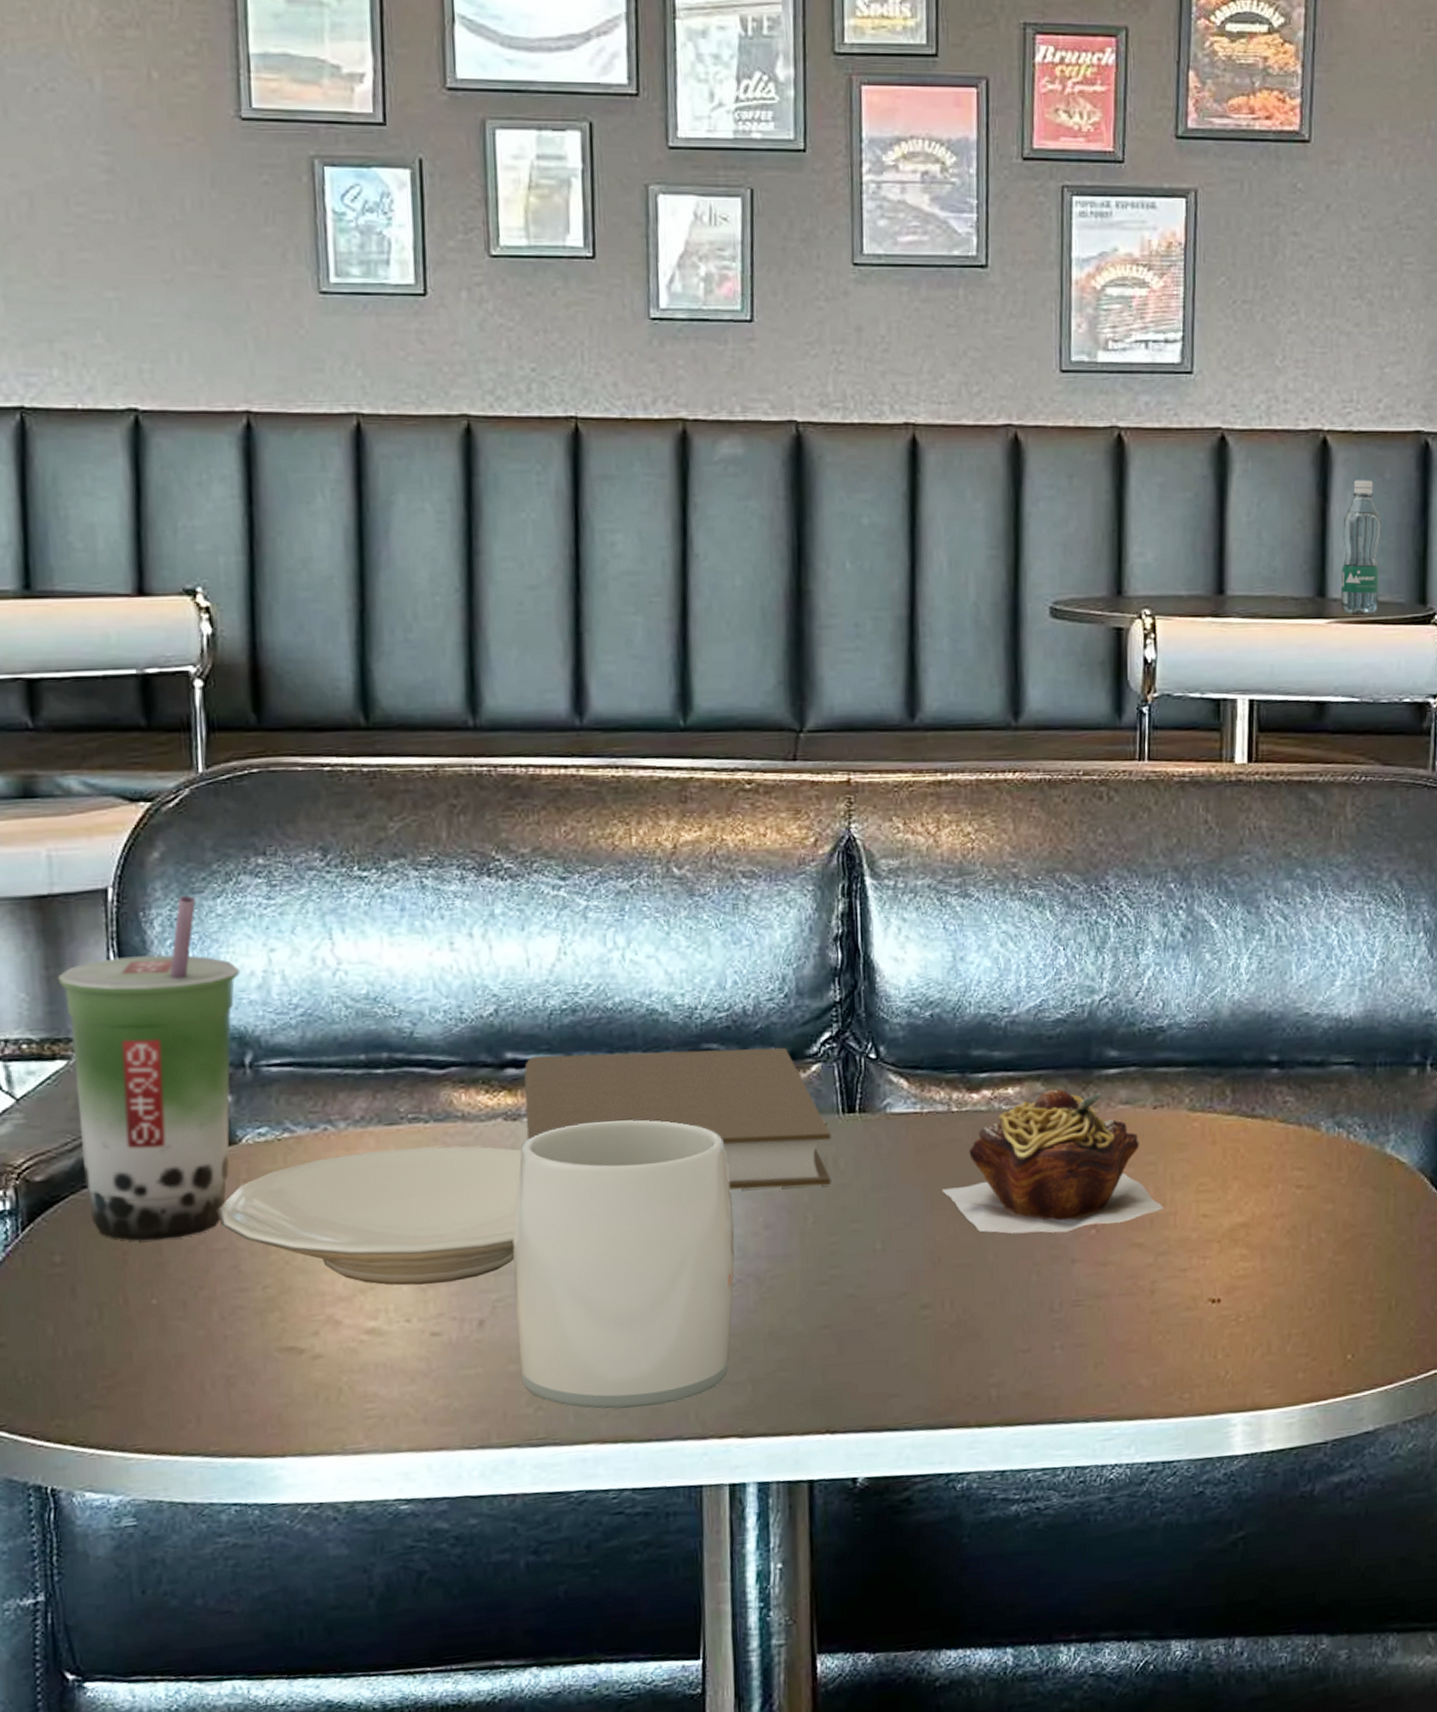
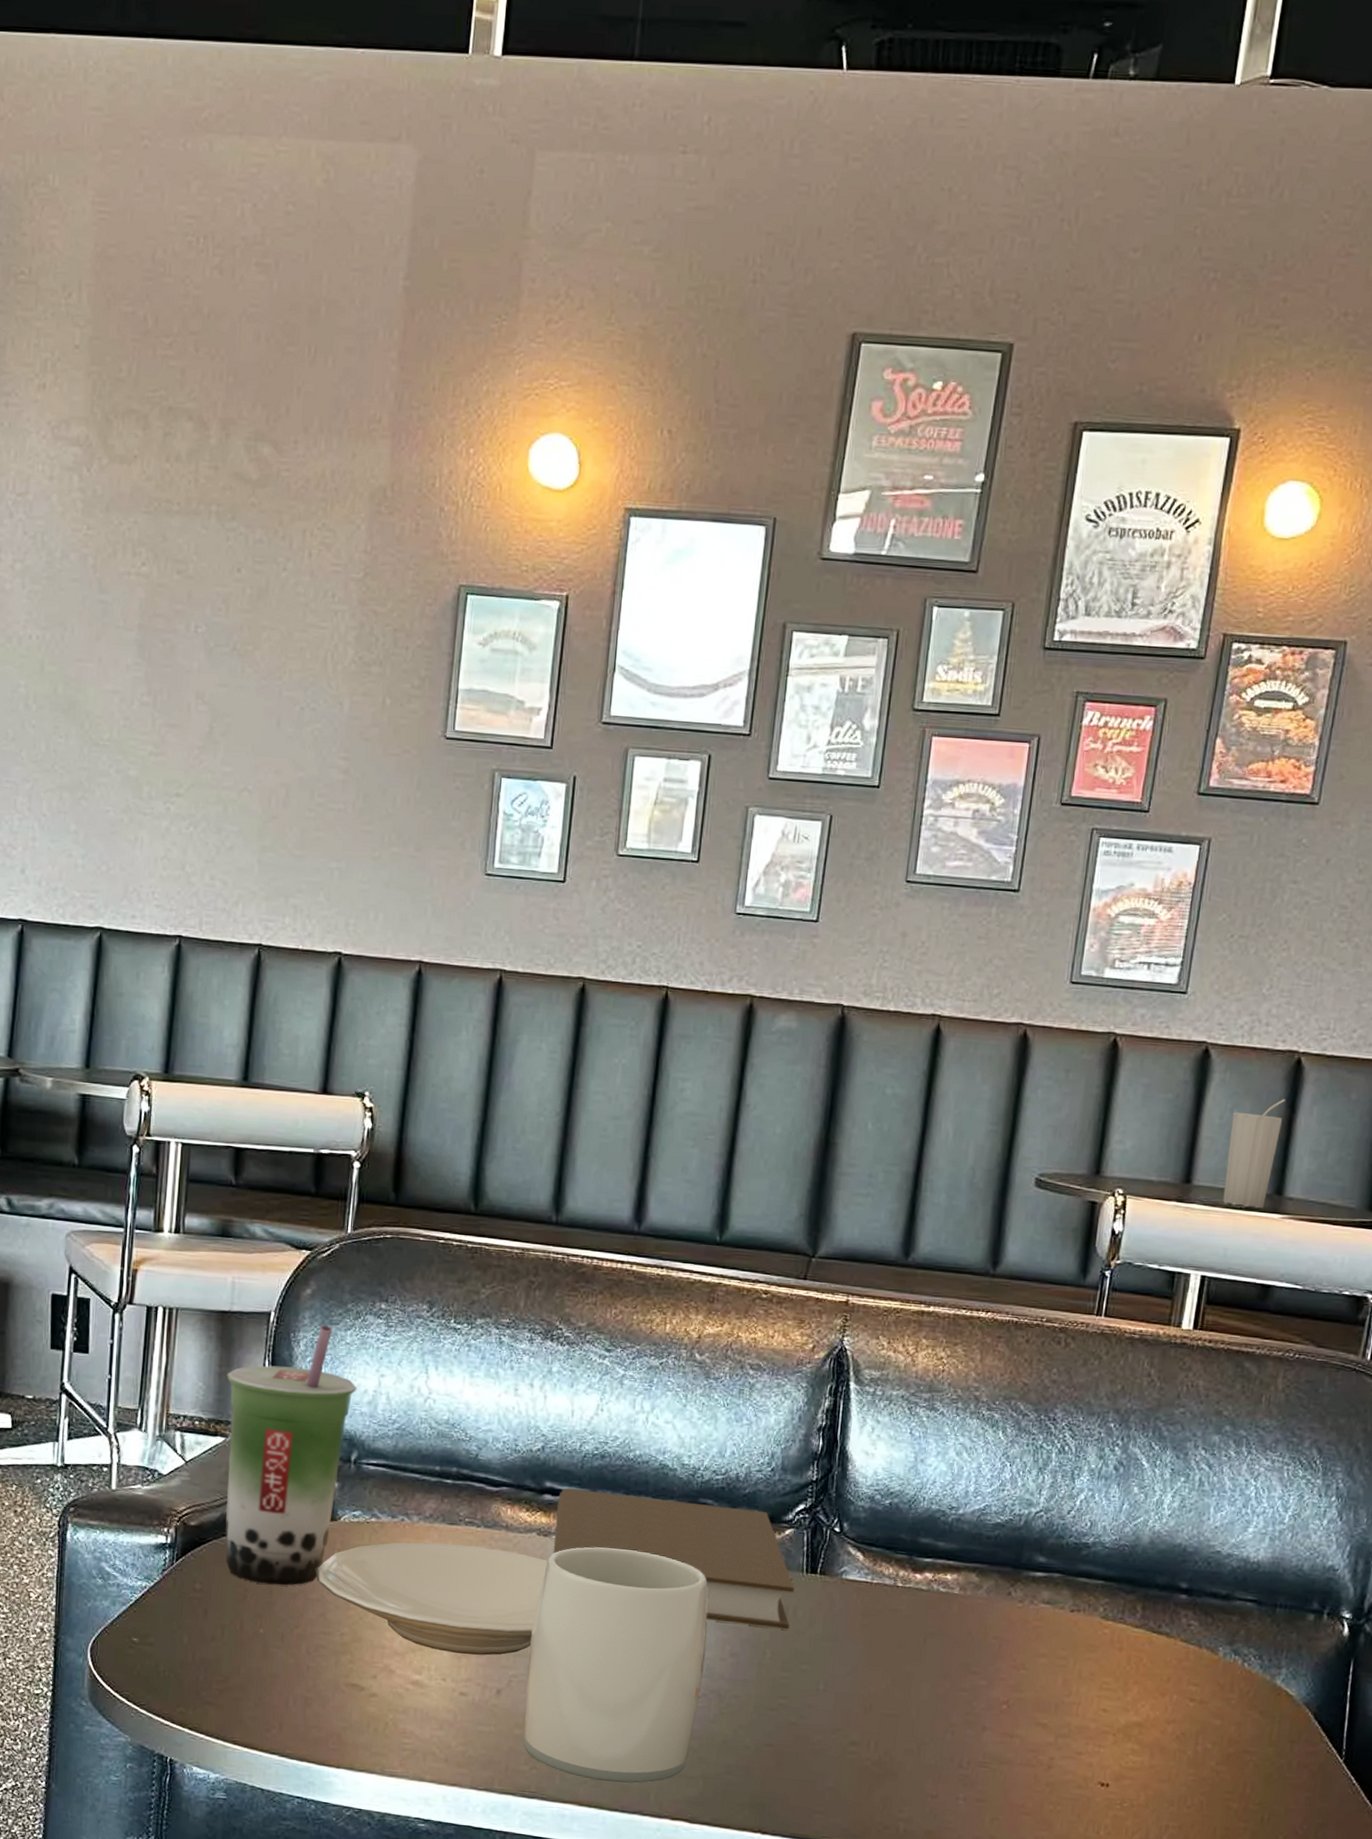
pastry: present [942,1088,1163,1234] -> none [880,1581,1069,1703]
cup: none [1260,486,1316,616] -> present [1222,1099,1285,1209]
bottle: present [1340,480,1381,615] -> none [1295,1097,1343,1215]

